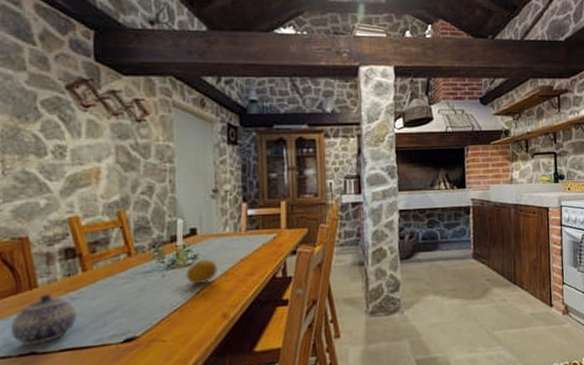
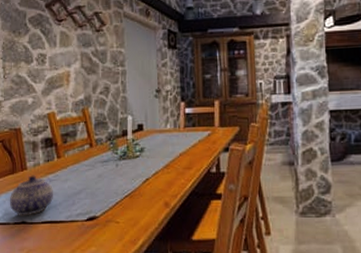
fruit: present [185,259,218,285] -> none [134,152,160,175]

